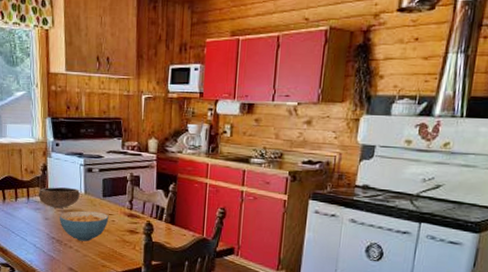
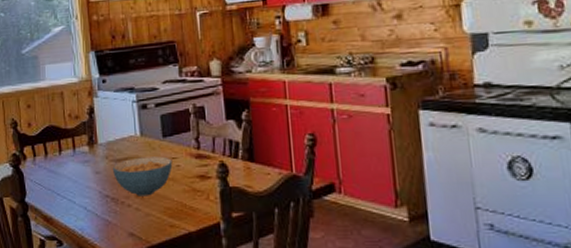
bowl: present [39,187,80,209] -> none [86,131,135,158]

